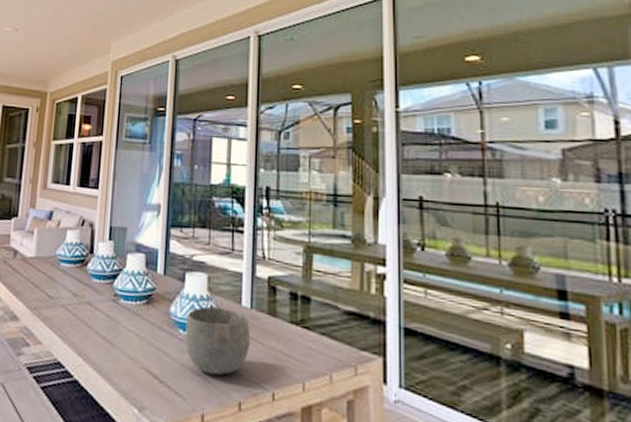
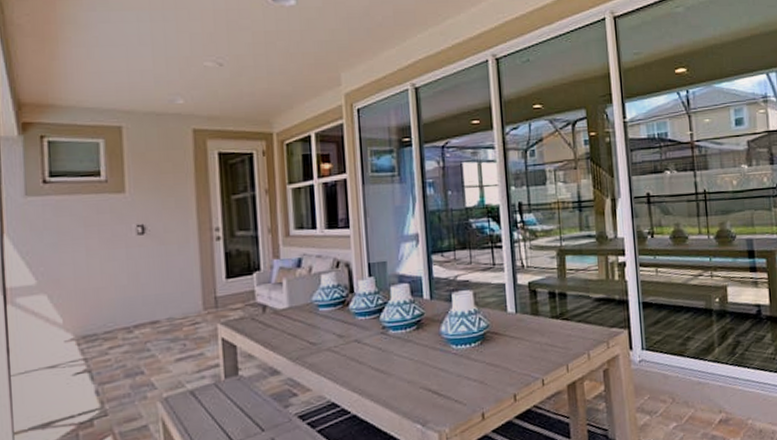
bowl: present [185,306,251,375] -> none [457,317,519,378]

